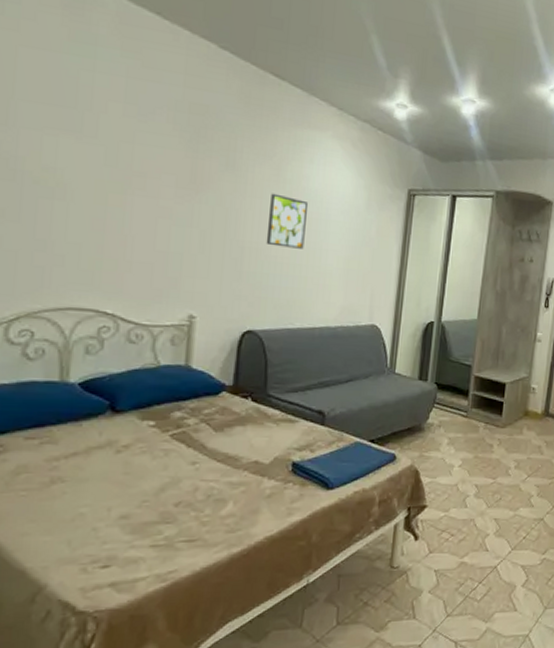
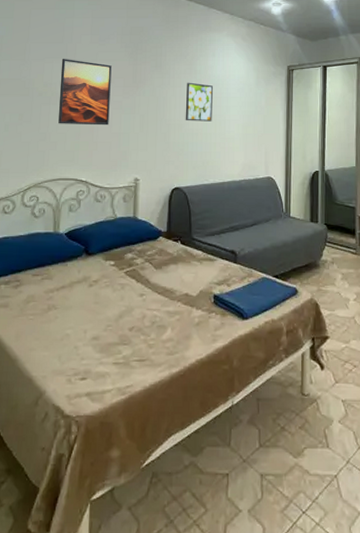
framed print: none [68,133,158,240] -> present [58,59,112,126]

